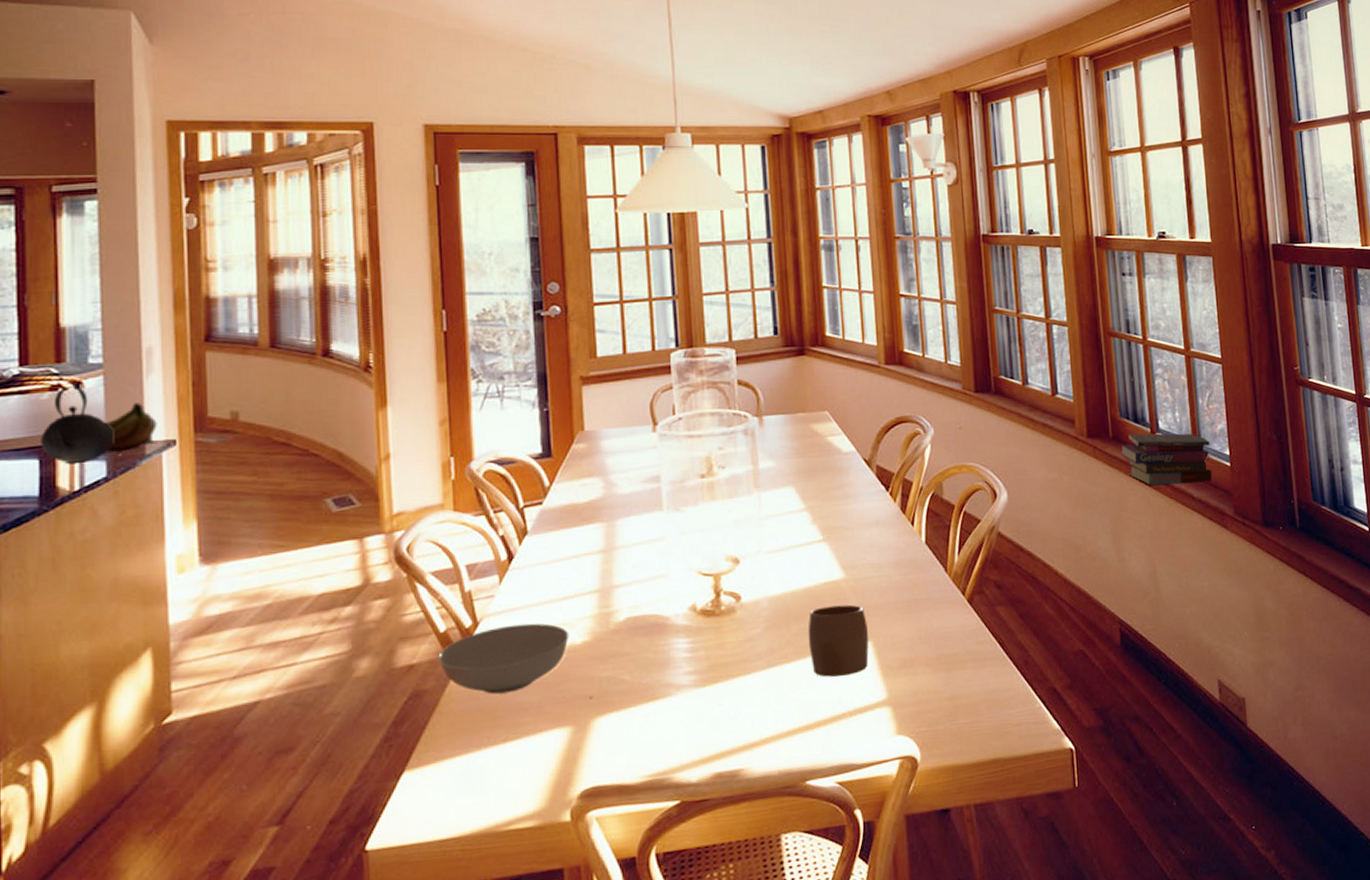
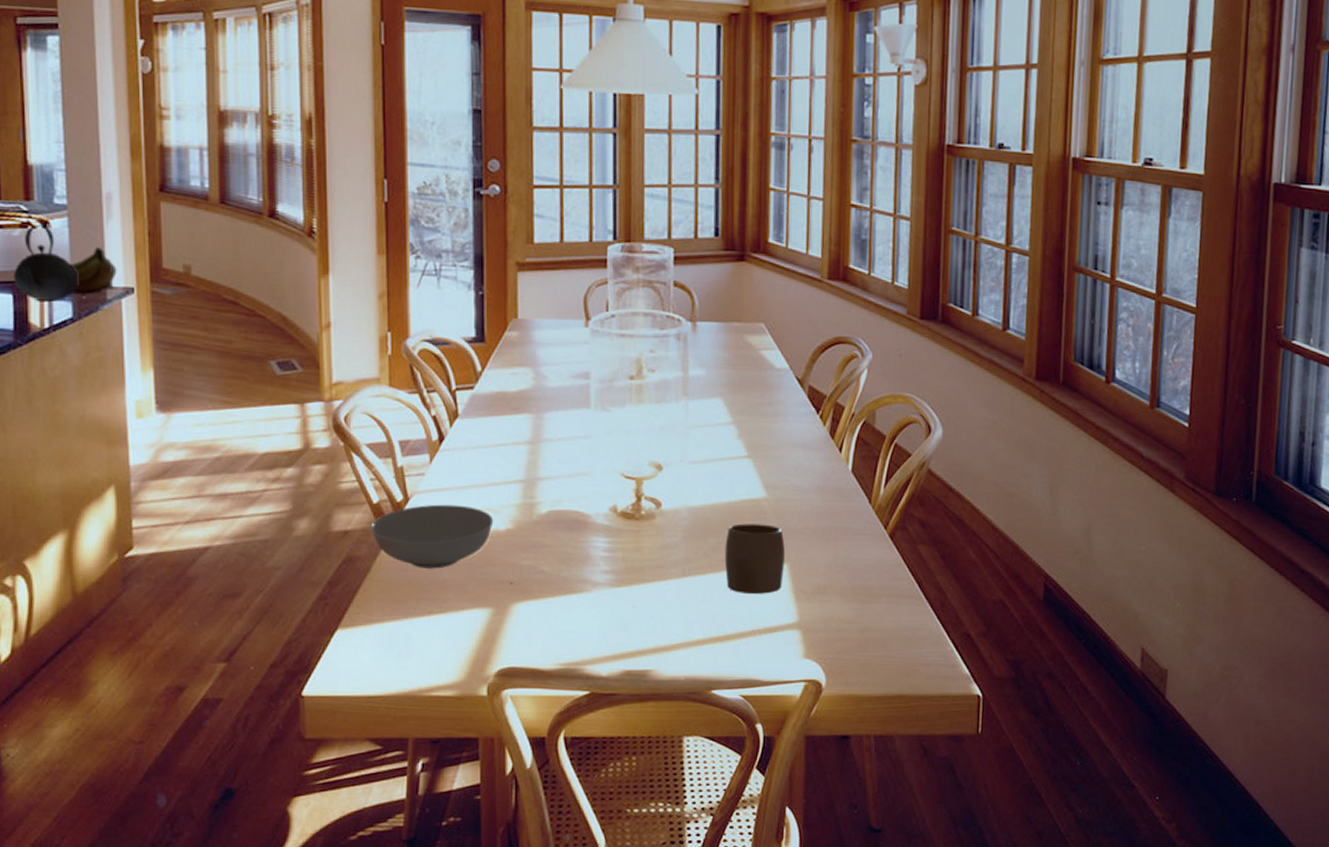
books: present [1121,433,1213,485] -> none [1070,380,1170,442]

